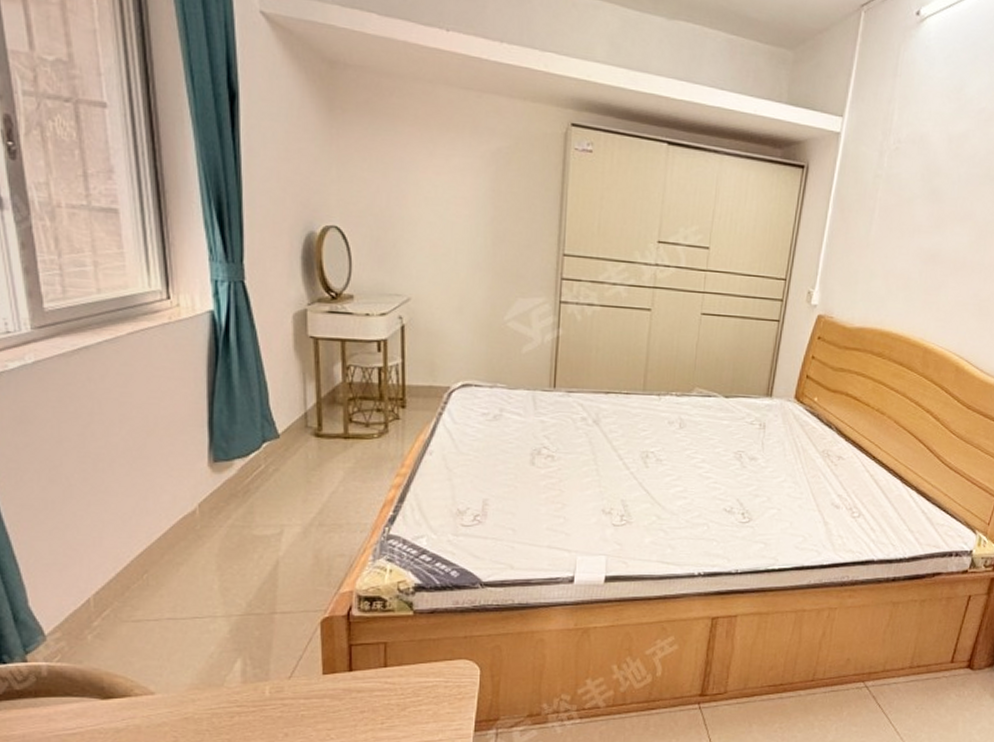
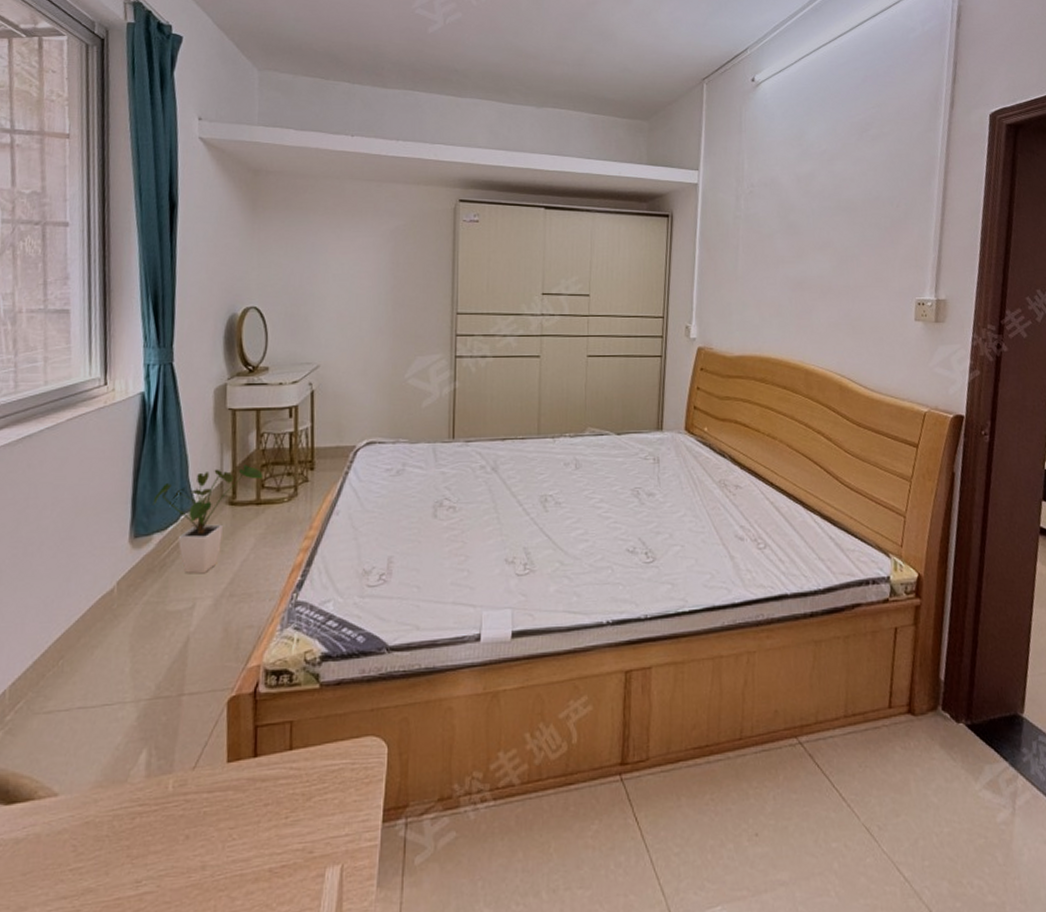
house plant: none [232,397,350,503] -> present [153,465,263,574]

